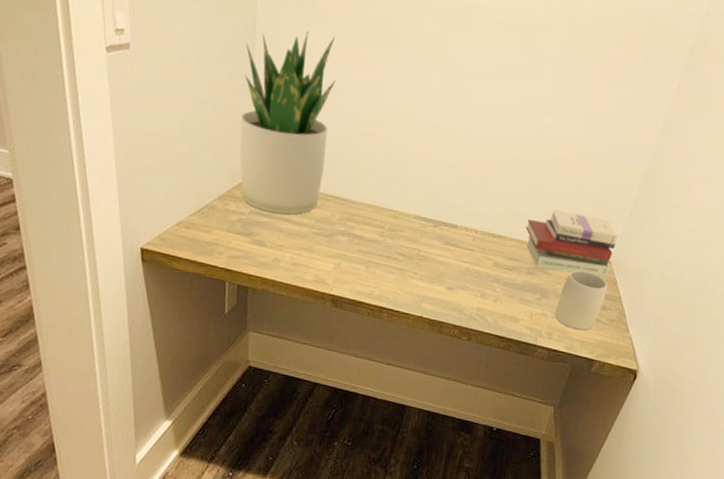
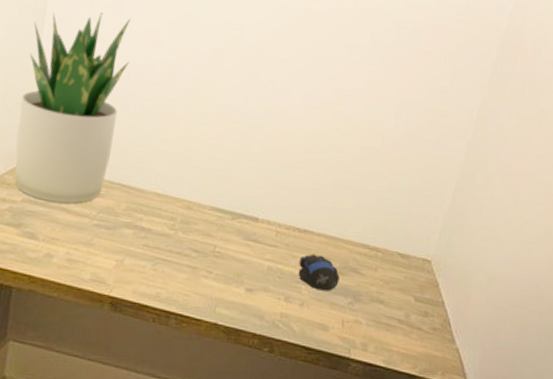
computer mouse: none [492,256,529,289] -> present [298,254,340,291]
books: present [525,210,617,278] -> none [334,203,436,279]
mug: present [555,269,608,331] -> none [370,269,429,341]

